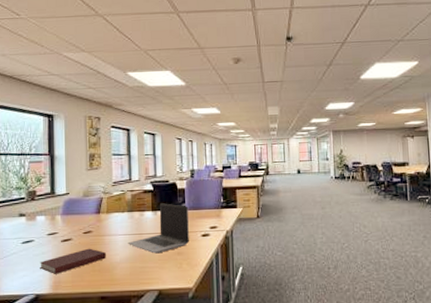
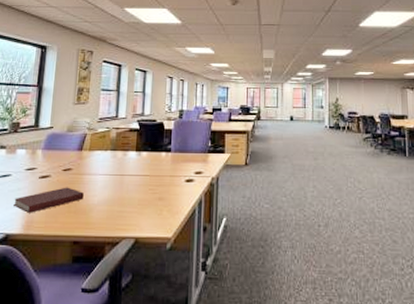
laptop computer: present [127,203,189,254] -> none [107,143,174,198]

